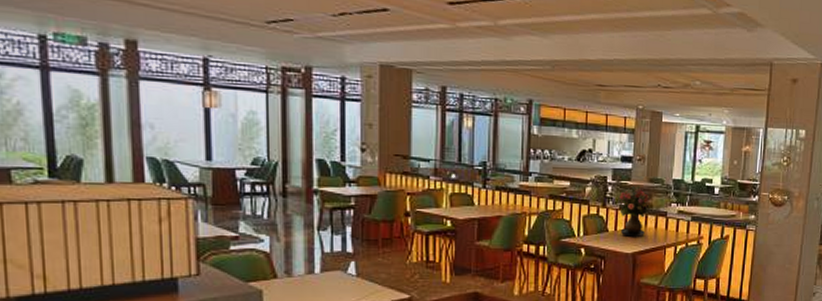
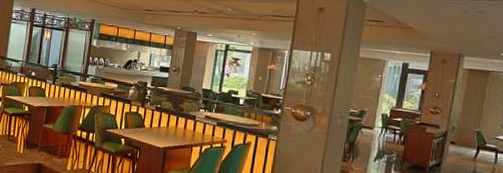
bouquet: present [618,184,651,238] -> none [155,91,182,136]

